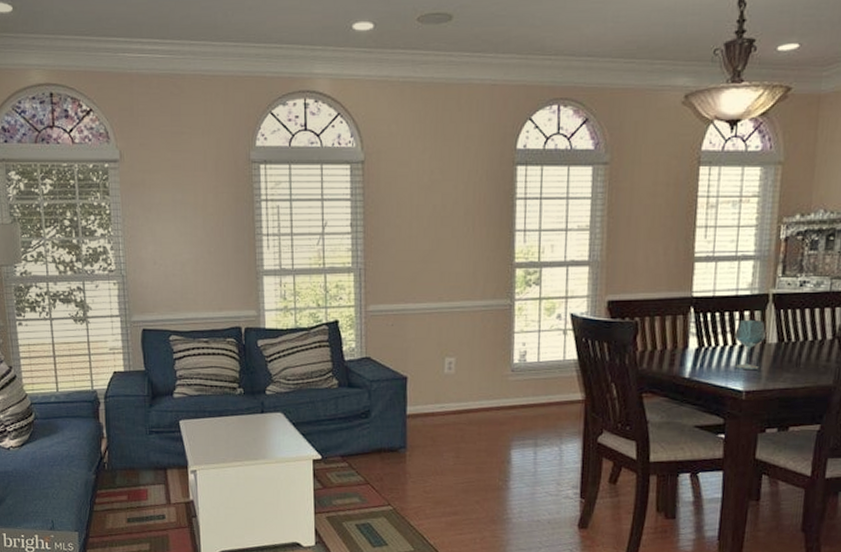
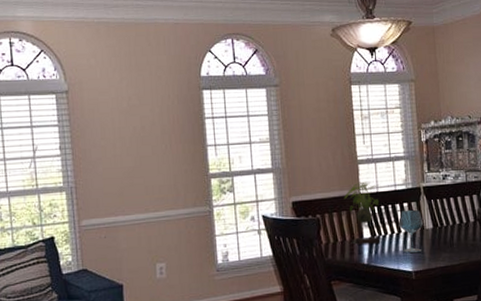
plant: none [672,283,718,357] -> present [344,181,381,246]

